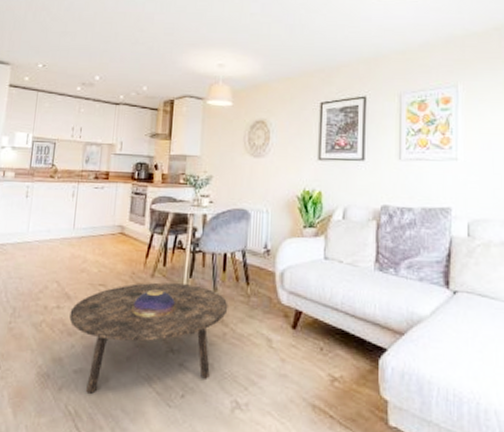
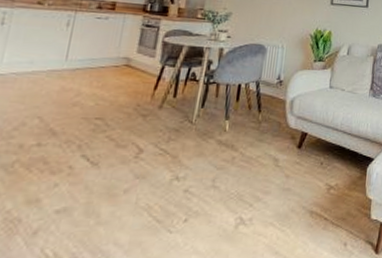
coffee table: present [69,282,228,394] -> none [53,113,239,232]
decorative bowl: present [131,289,176,318] -> none [133,120,185,149]

